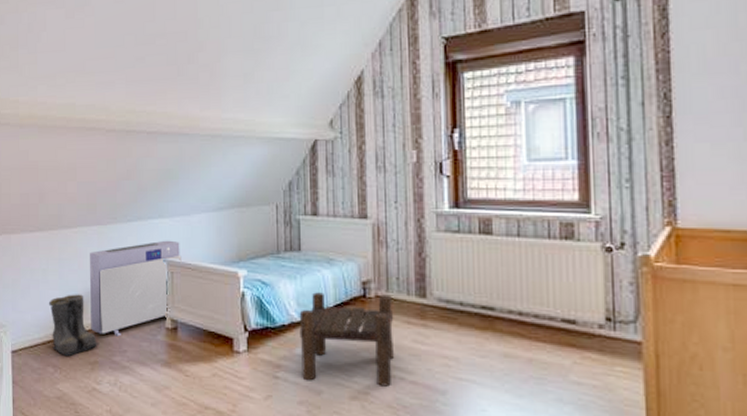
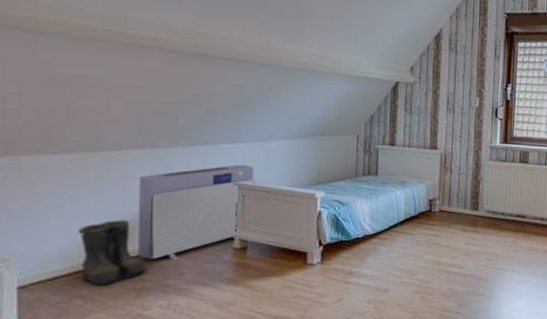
stool: present [299,292,394,387] -> none [372,209,453,283]

